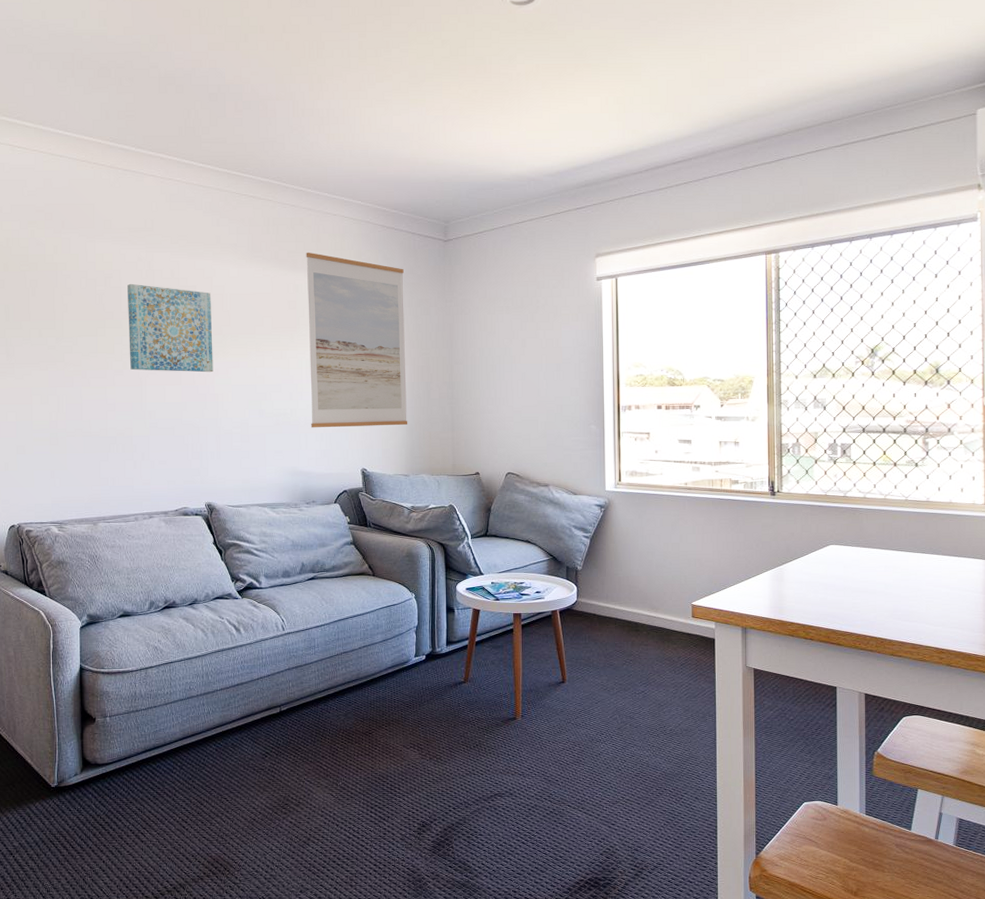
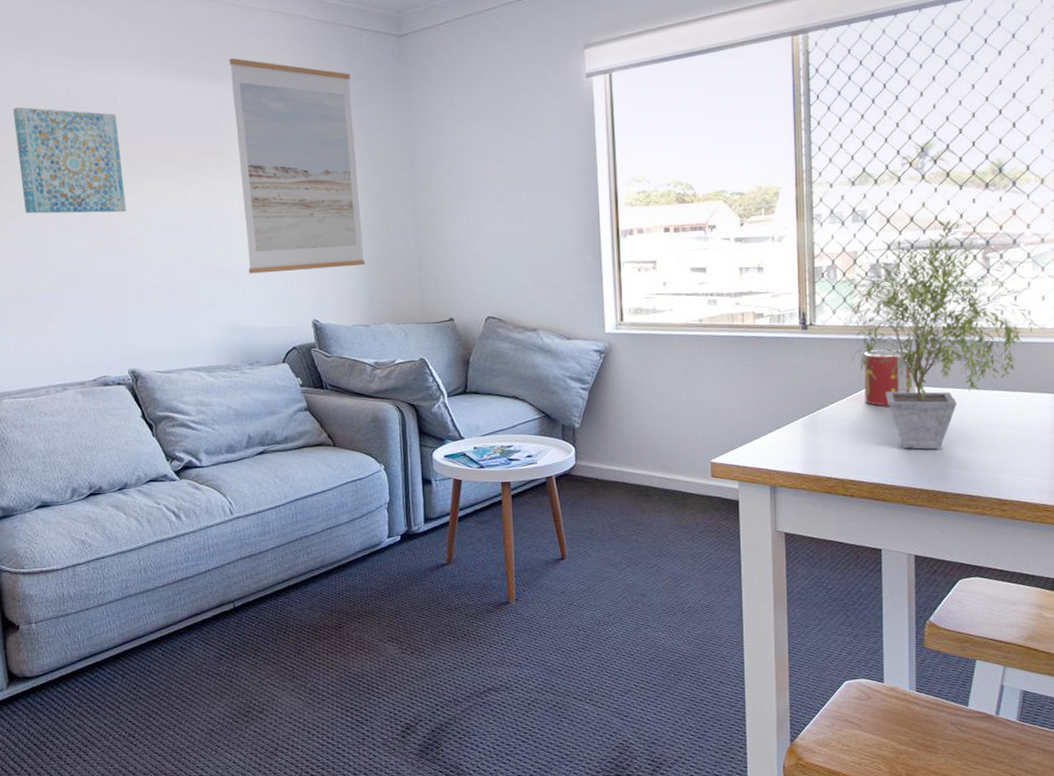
potted plant: none [802,410,974,603] -> present [838,220,1043,450]
mug: none [823,515,867,564] -> present [864,349,917,406]

